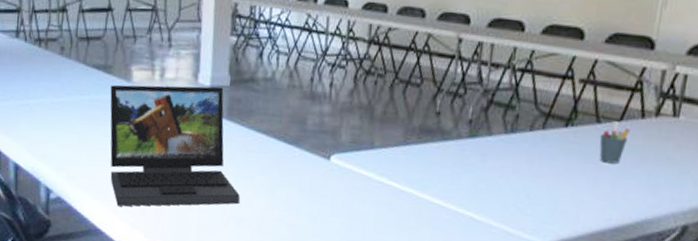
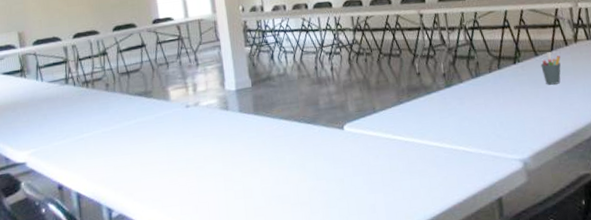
laptop: present [110,84,240,207] -> none [153,89,277,209]

